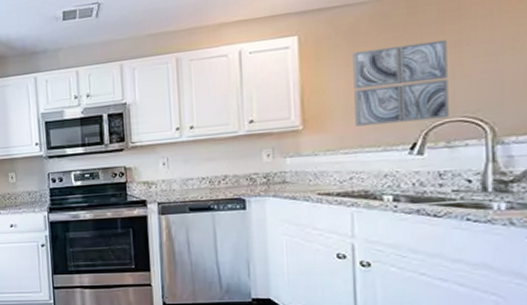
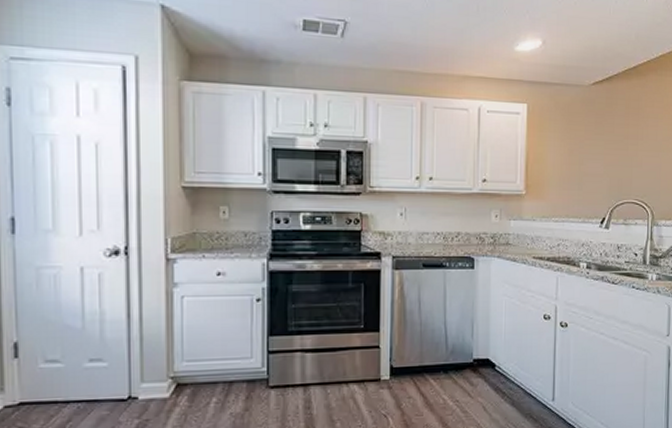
wall art: present [352,39,449,127] -> none [565,128,629,199]

